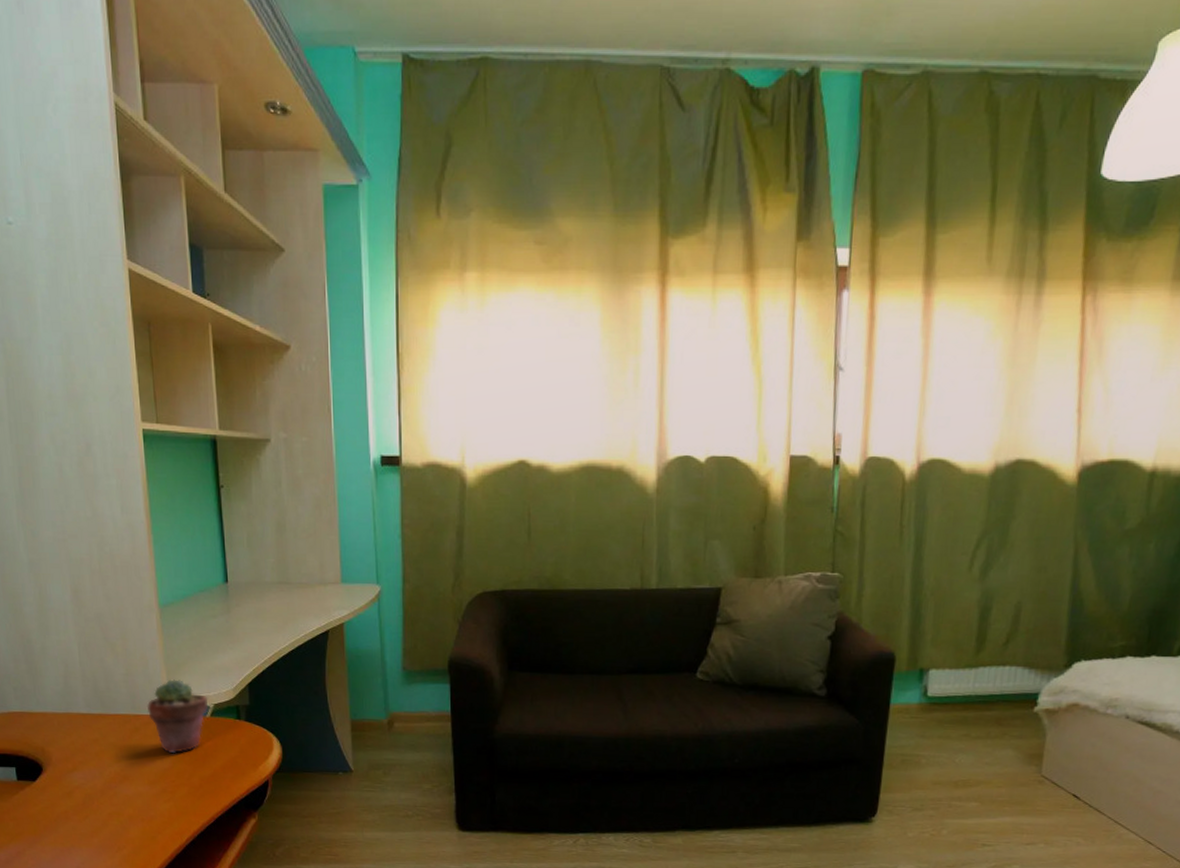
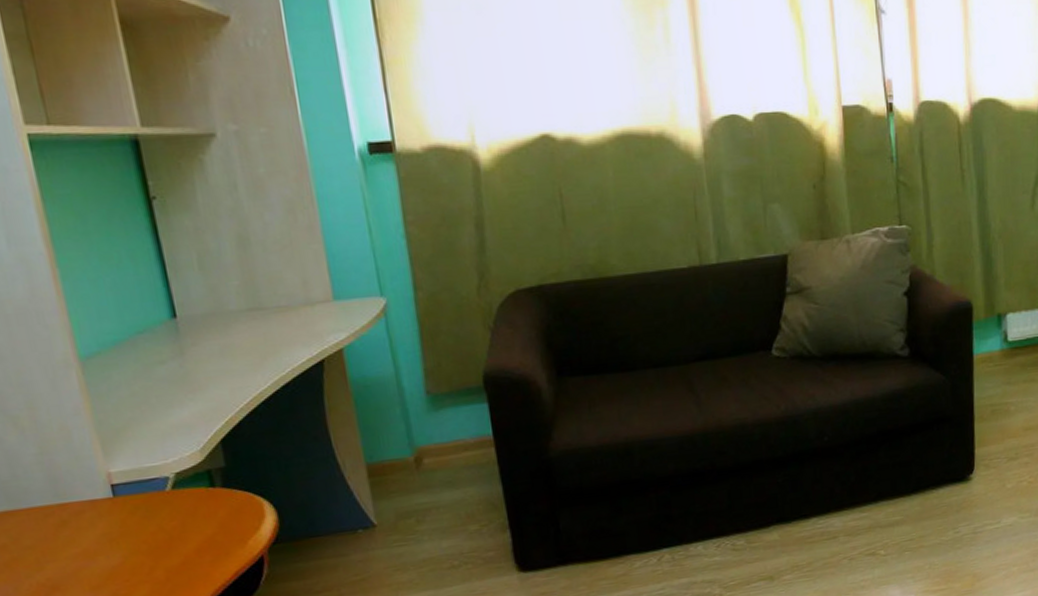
potted succulent: present [146,679,208,754] -> none [75,449,167,546]

